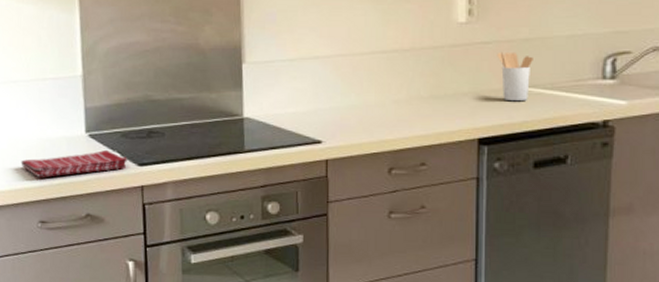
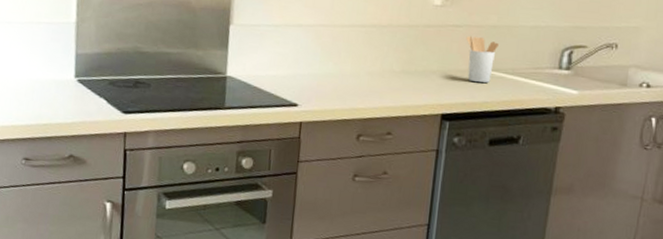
dish towel: present [21,149,127,177] -> none [9,95,113,117]

